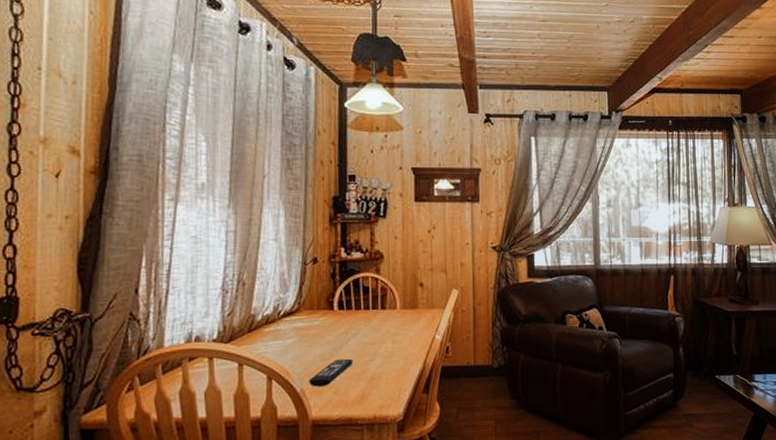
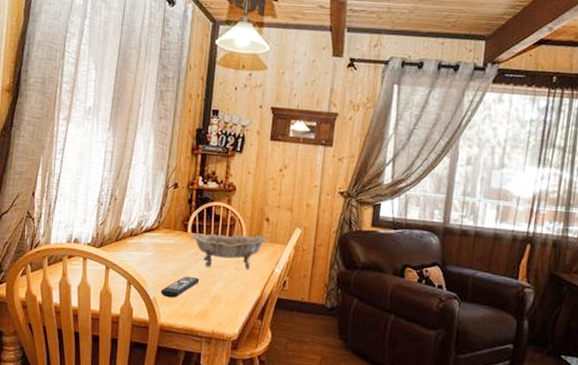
decorative bowl: none [337,303,425,346] -> present [190,233,268,270]

